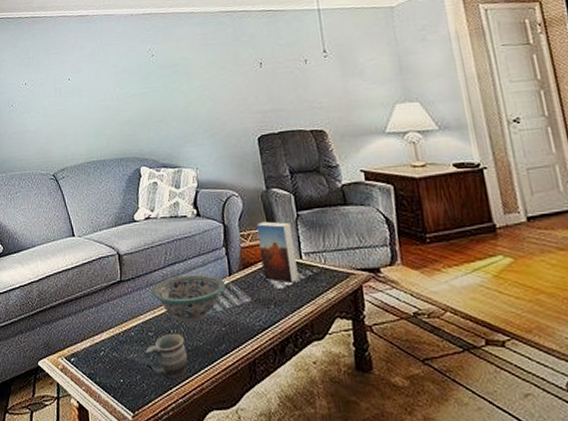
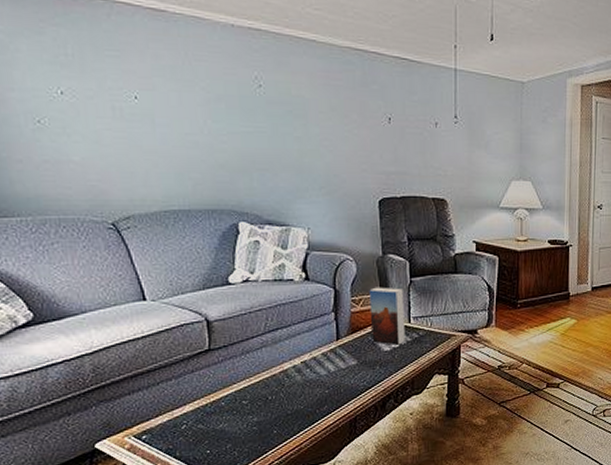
mug: present [144,334,188,380] -> none [236,400,287,444]
decorative bowl: present [151,274,226,322] -> none [247,339,332,388]

